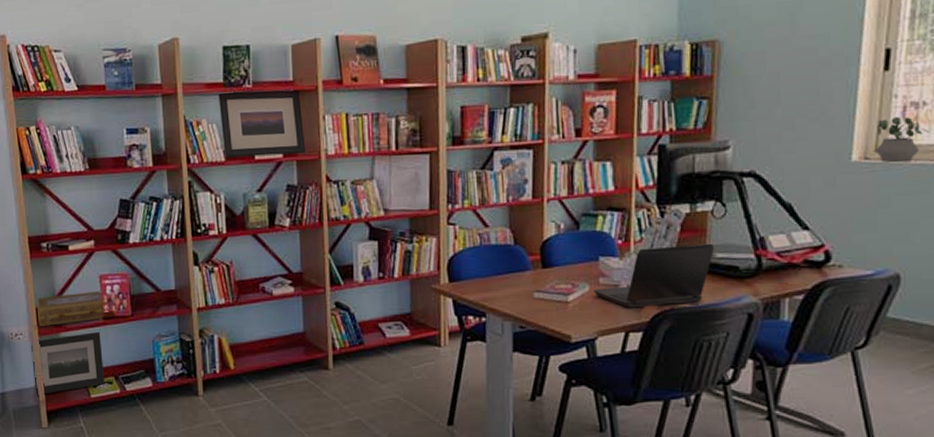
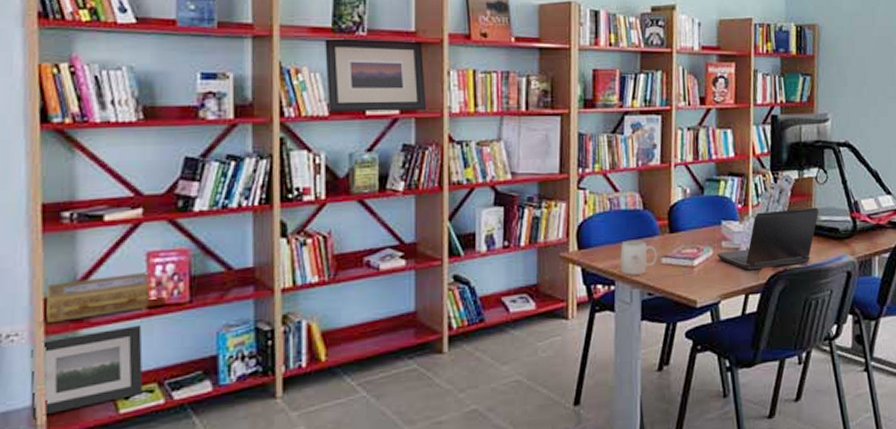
mug: none [490,274,530,308] -> present [619,240,658,276]

